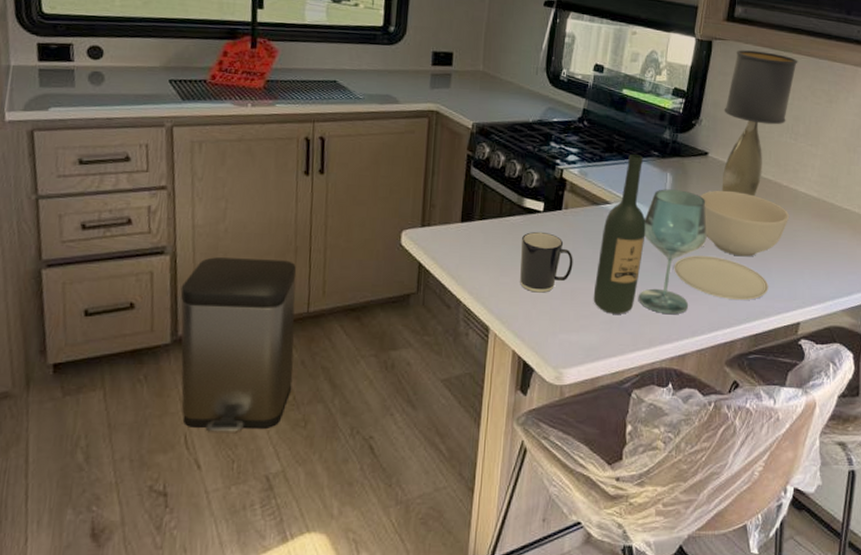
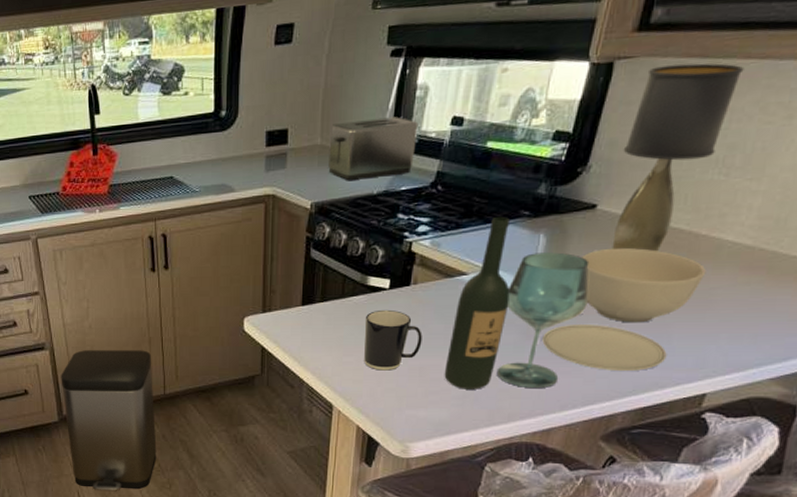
toaster: none [489,54,567,108] -> present [328,117,419,181]

